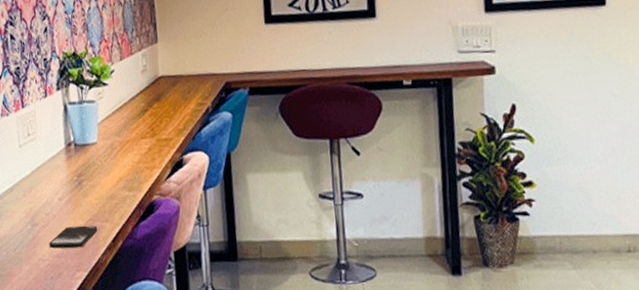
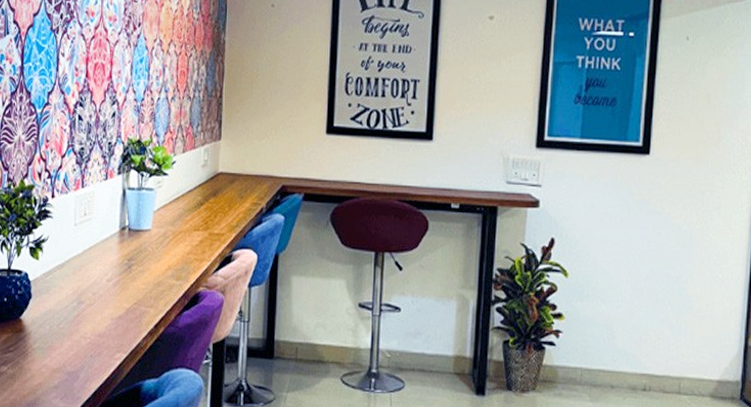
smartphone: present [49,225,98,249] -> none [92,308,142,330]

